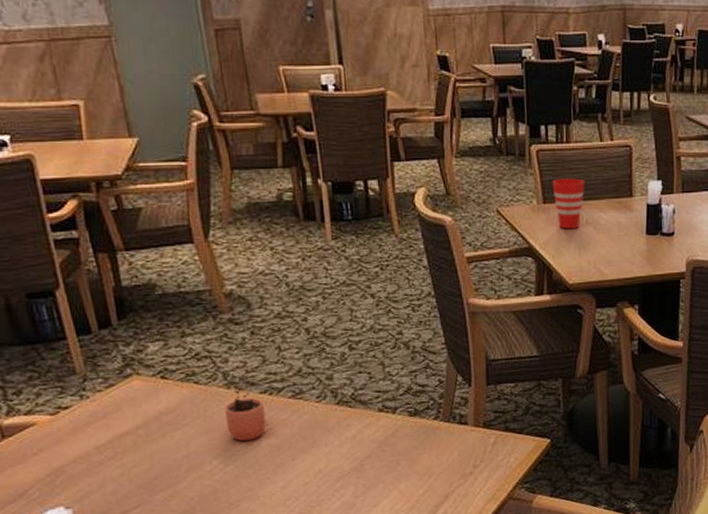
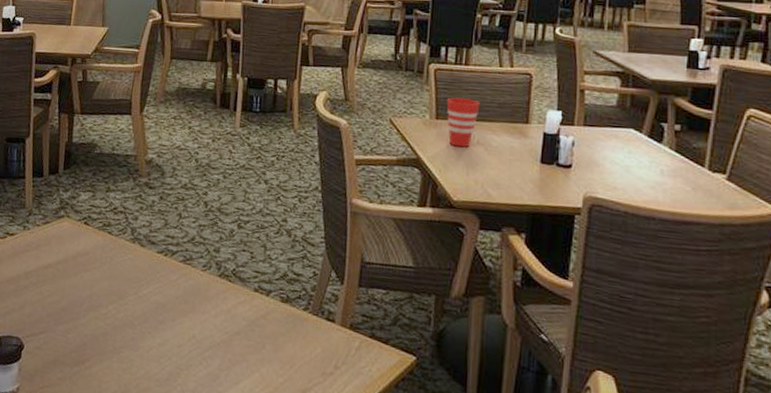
cocoa: present [224,378,267,441] -> none [125,235,159,294]

